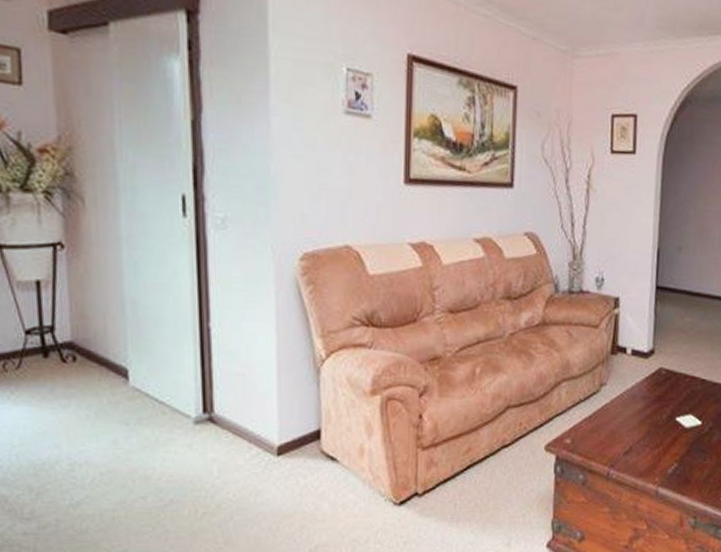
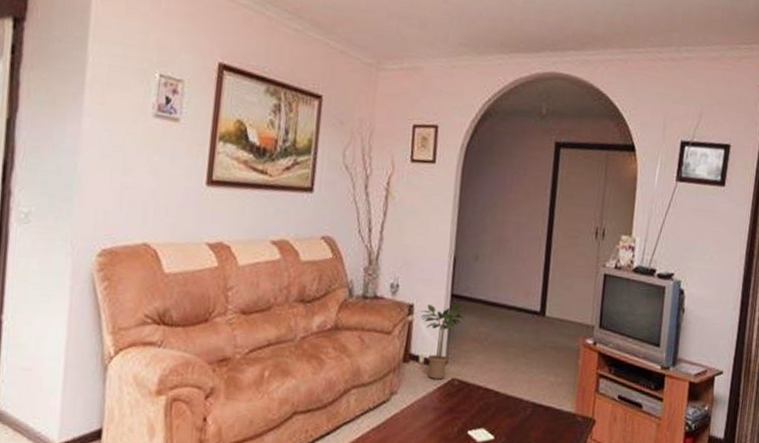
potted plant: none [626,295,673,370] -> present [420,304,468,380]

